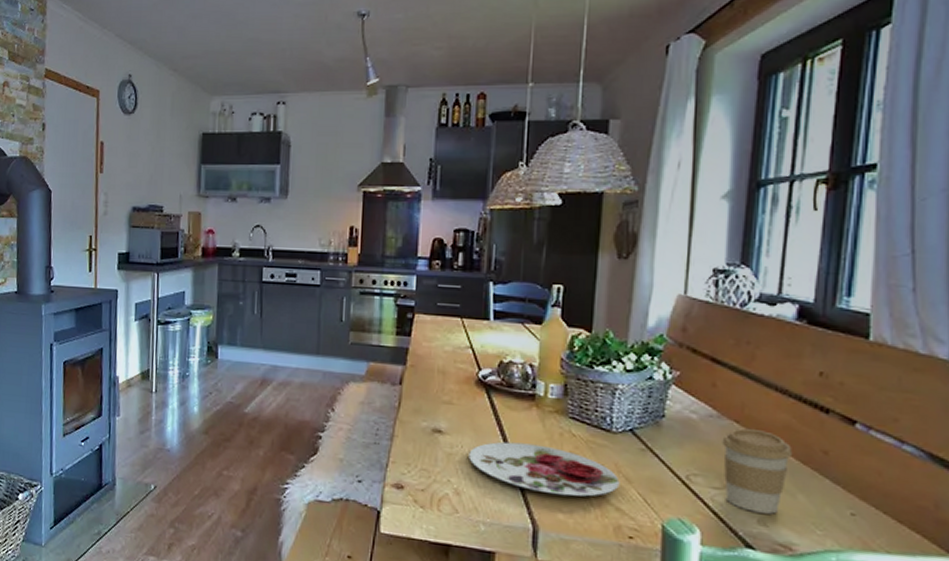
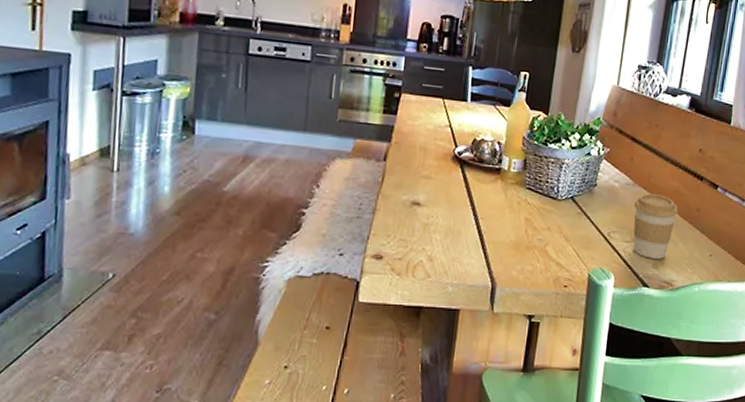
plate: present [469,441,620,497] -> none [442,211,561,256]

